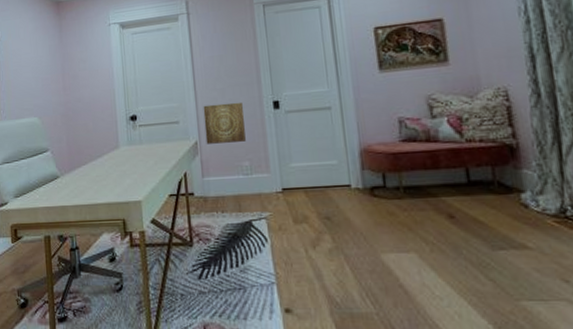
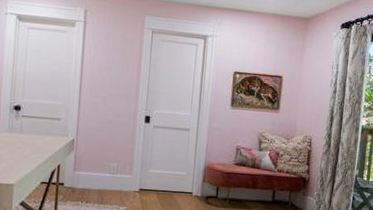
wall art: present [203,101,246,144] -> none [82,108,121,146]

